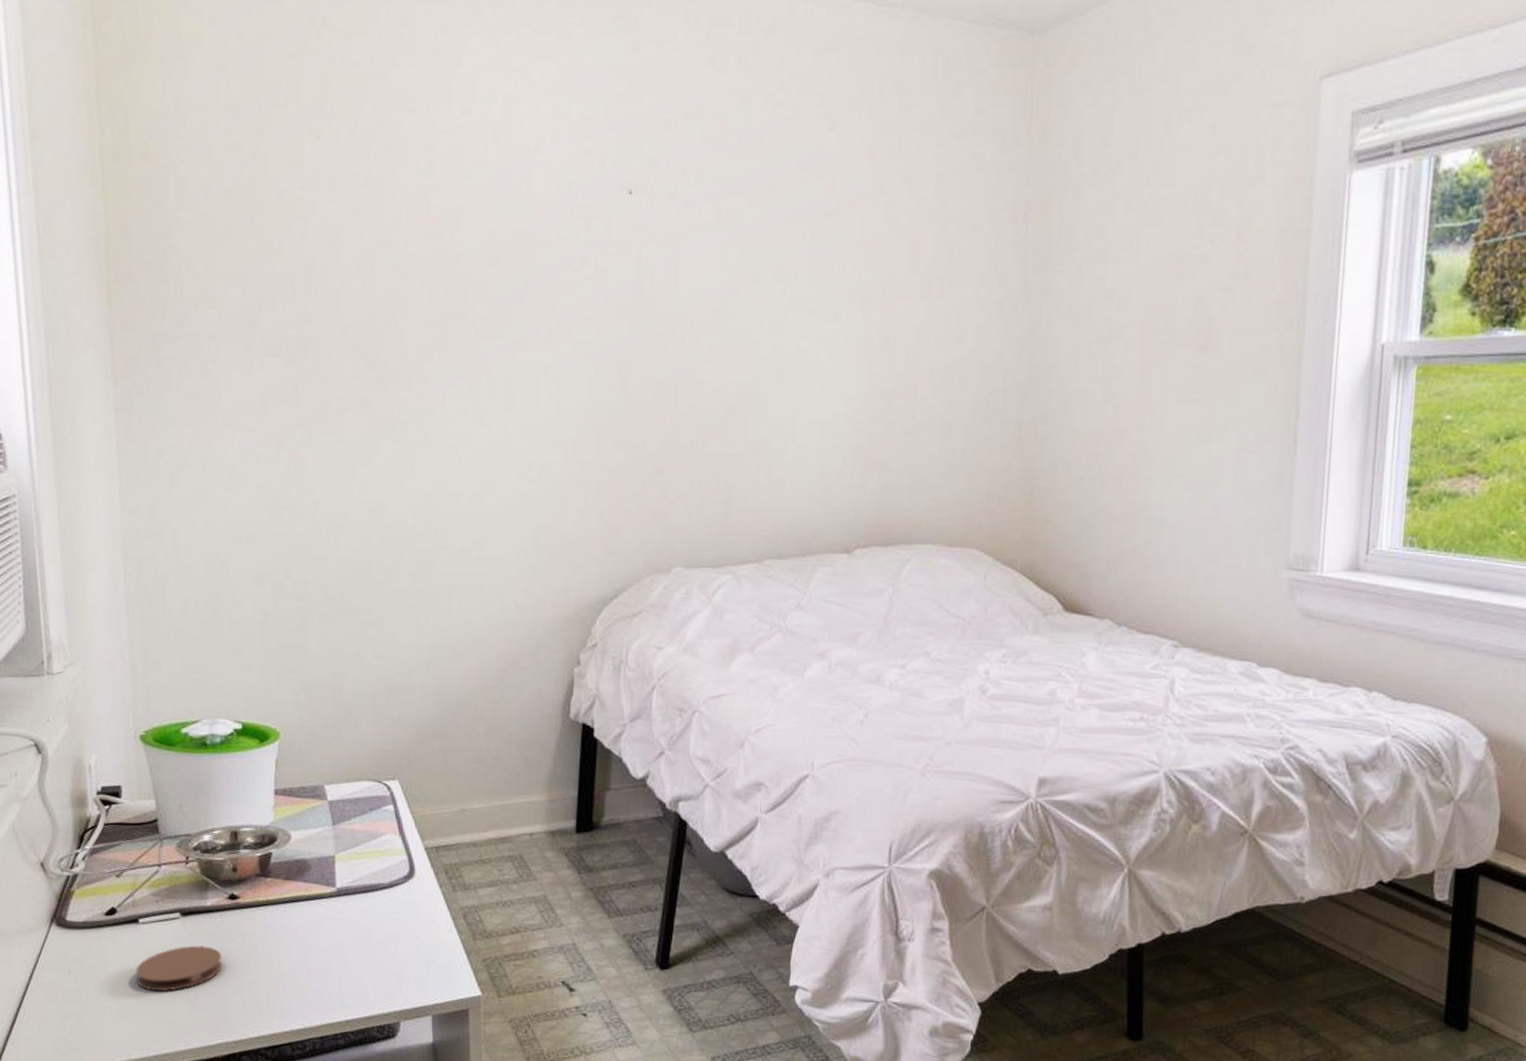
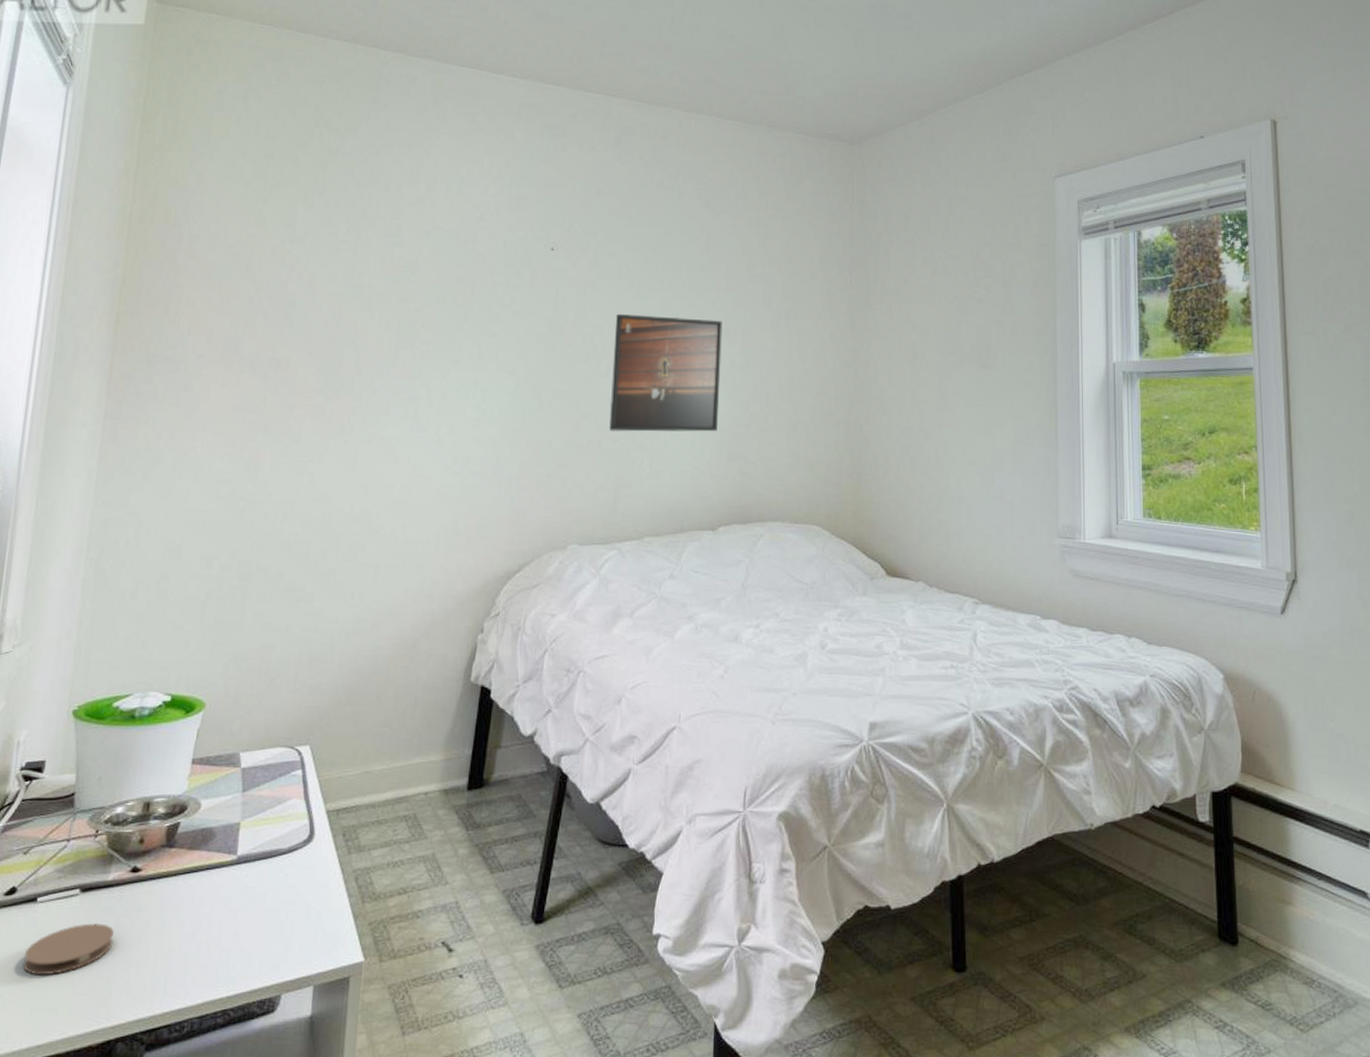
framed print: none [714,280,855,433] -> present [608,314,723,432]

